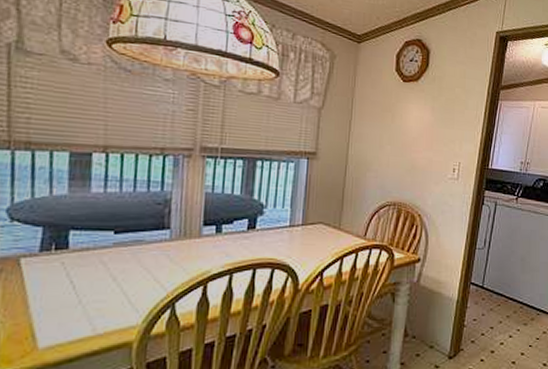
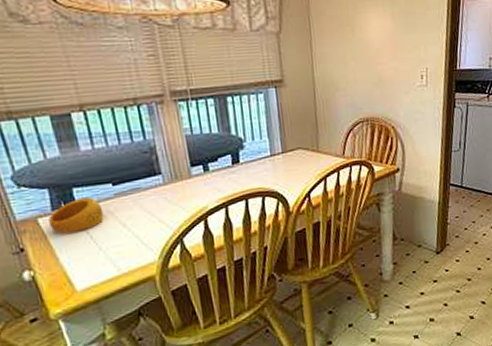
ring: none [31,242,96,279] -> present [48,197,104,234]

